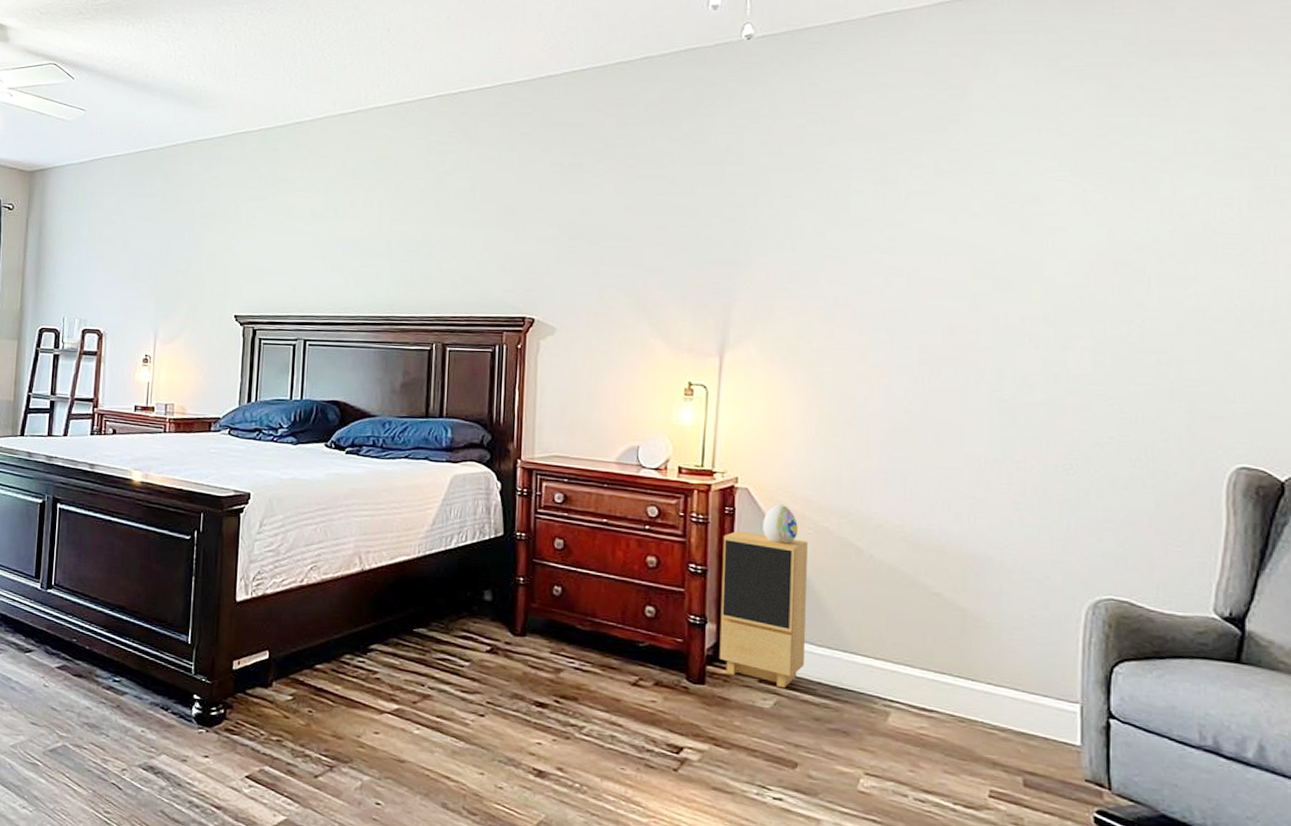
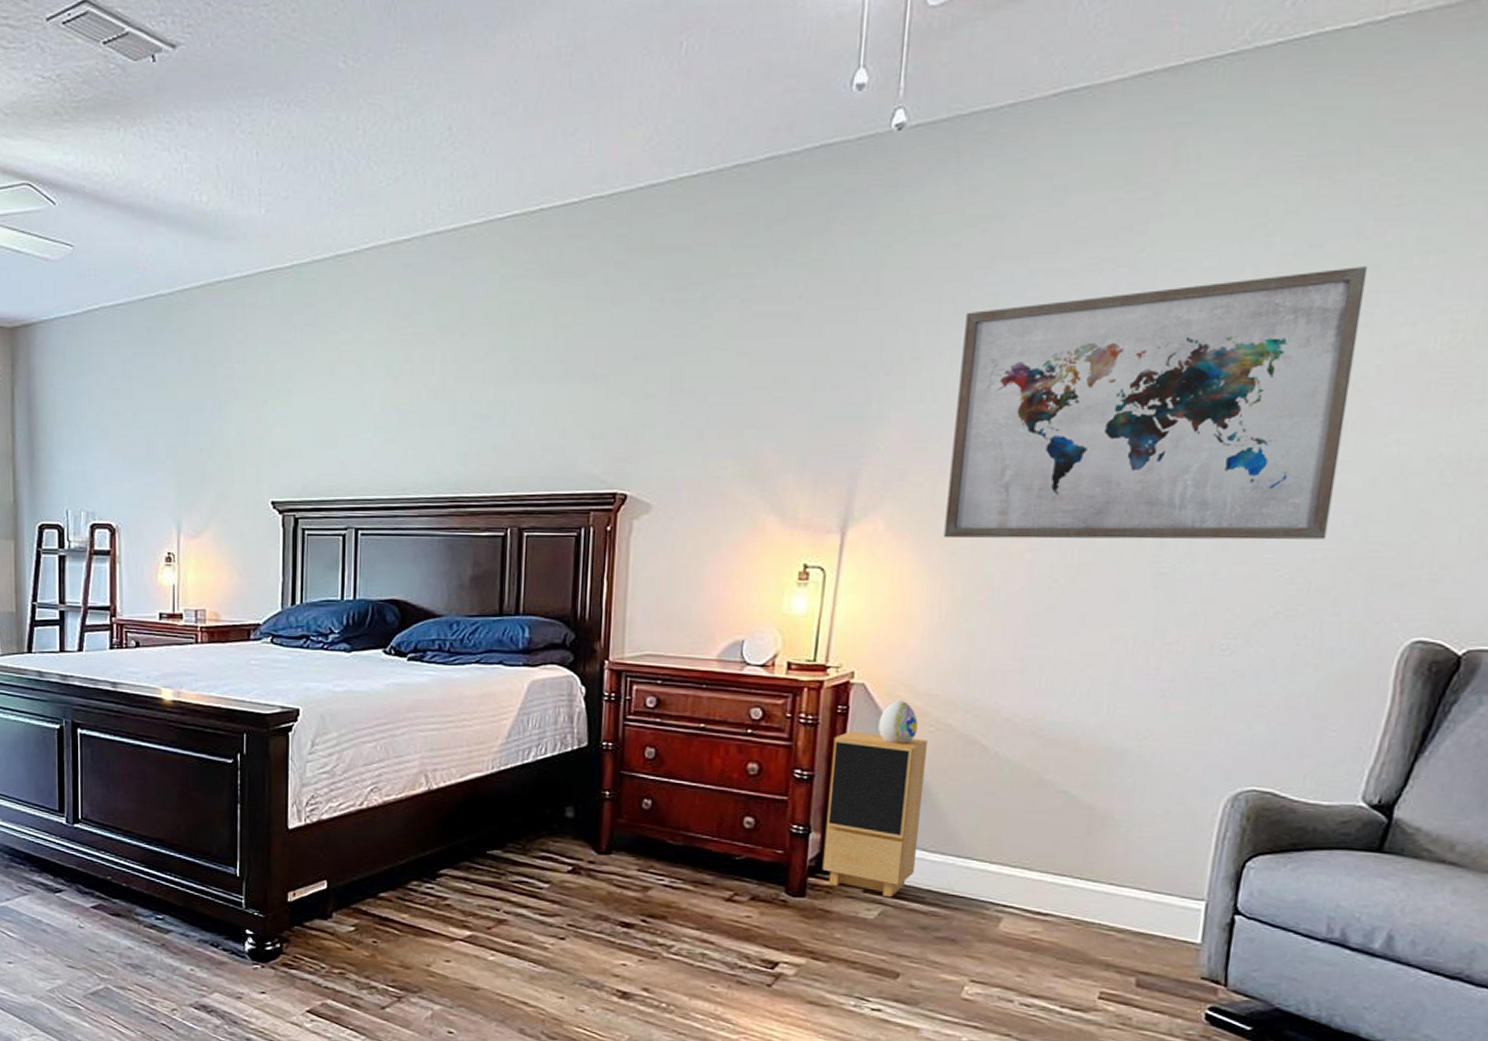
wall art: none [809,152,1149,375] -> present [944,267,1368,540]

